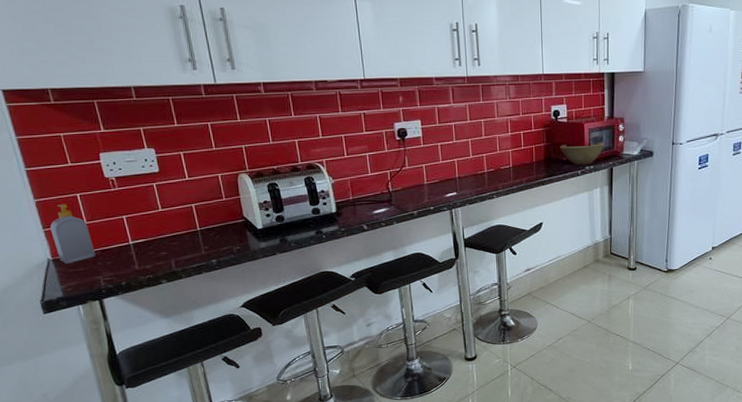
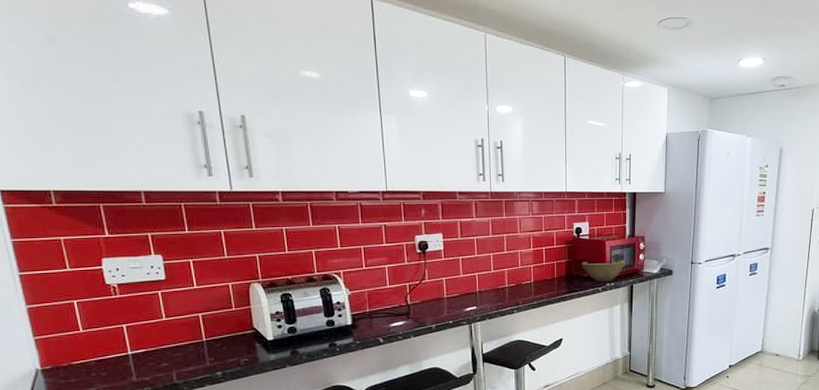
soap bottle: present [50,203,96,264] -> none [42,310,90,375]

